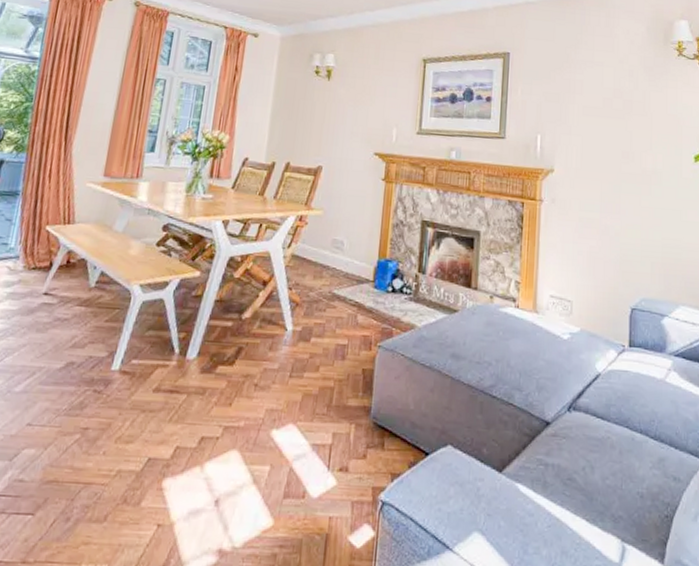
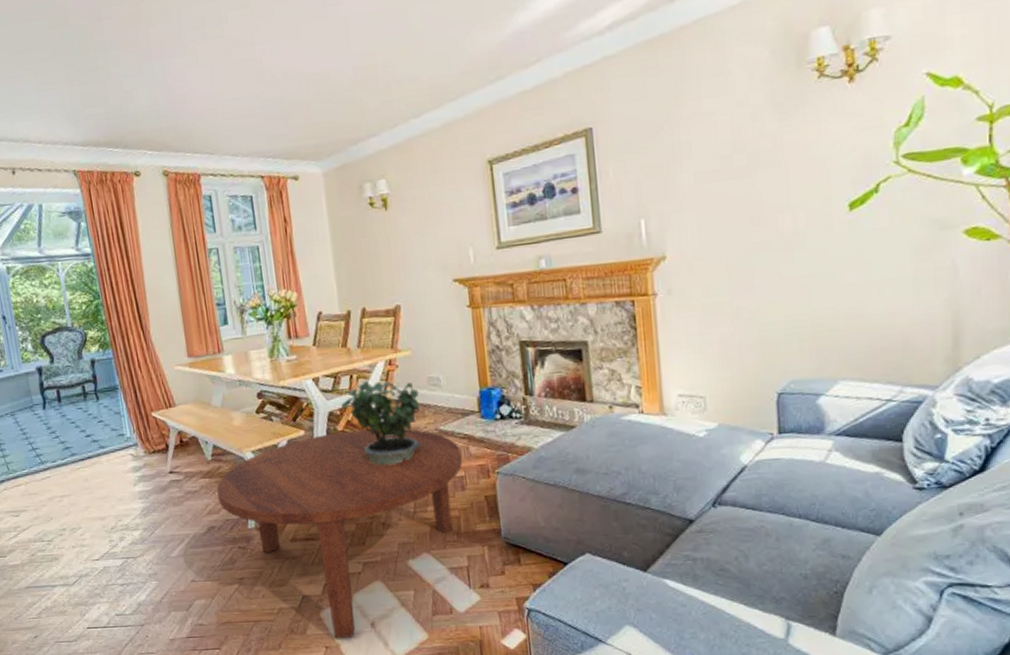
coffee table: none [87,279,349,517] -> present [217,429,462,639]
potted plant: none [243,226,322,323] -> present [341,372,423,466]

